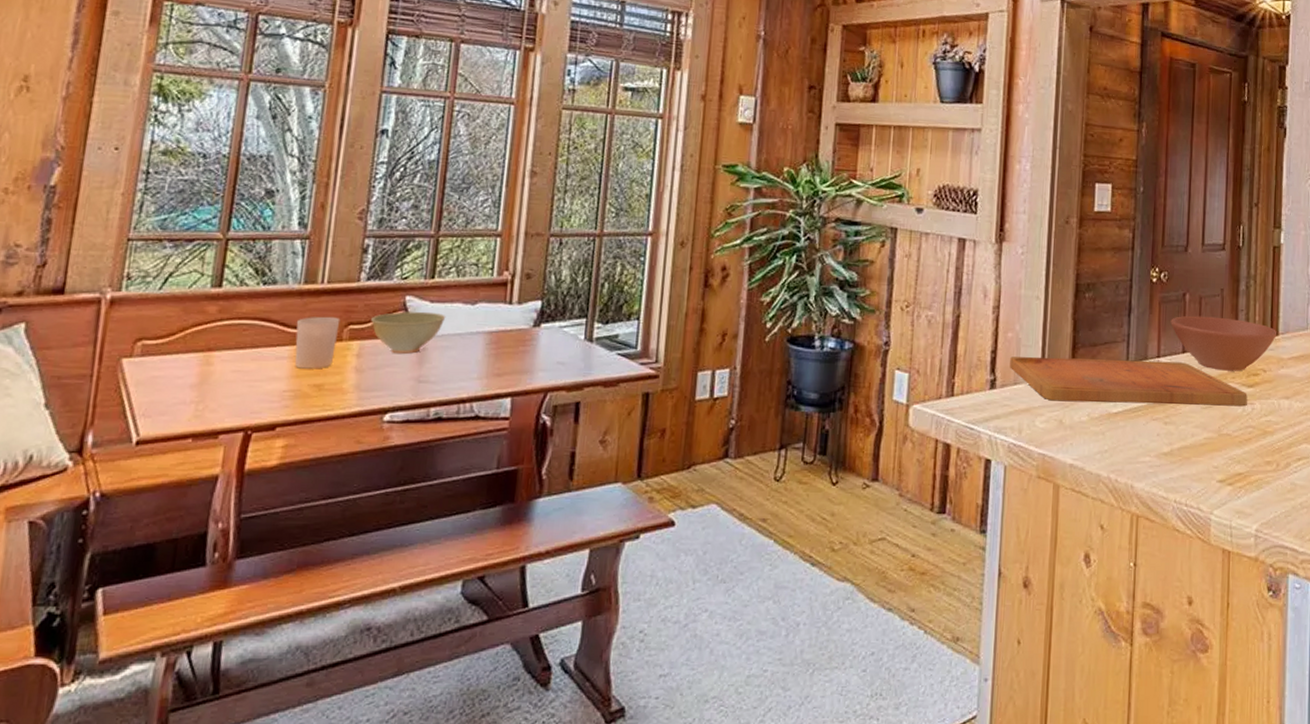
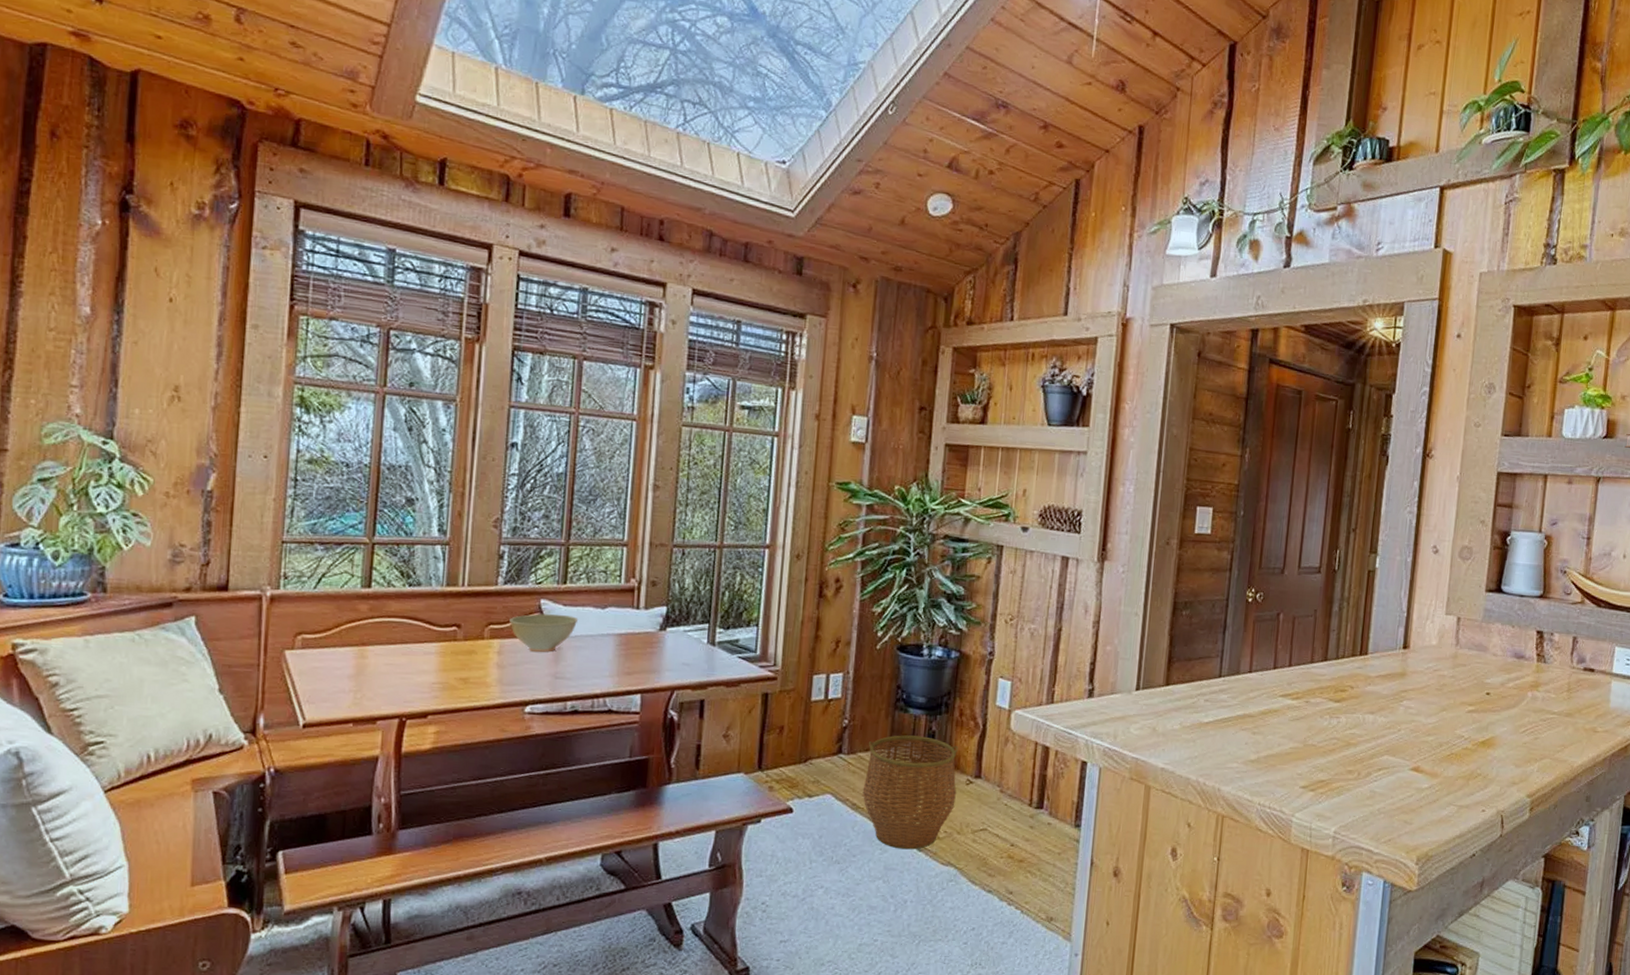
candle holder: present [294,316,341,369] -> none [441,616,482,664]
basket: none [750,435,853,564] -> present [862,735,958,850]
cutting board: present [1010,356,1248,407] -> none [1107,668,1334,720]
bowl: present [1170,315,1277,371] -> none [1263,634,1367,687]

